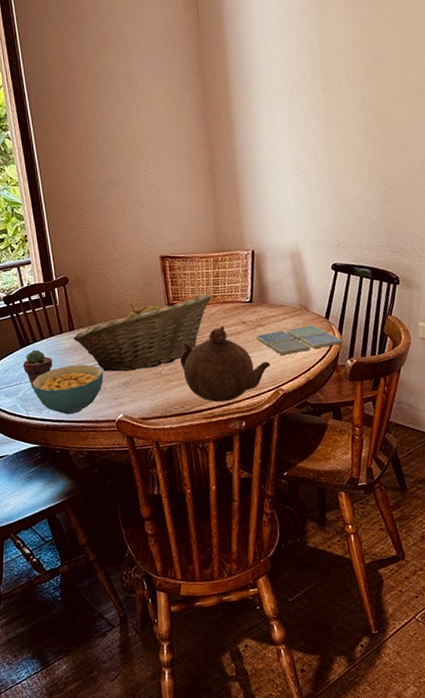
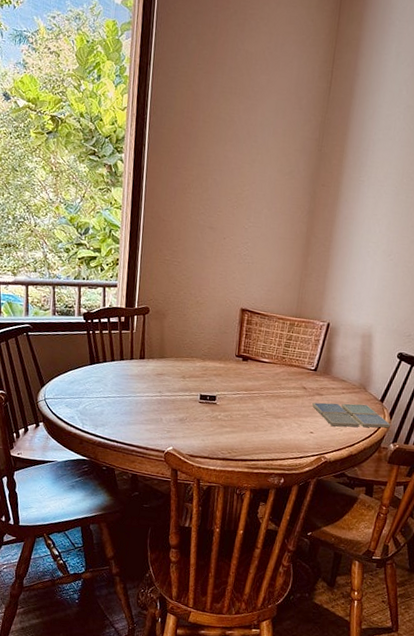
potted succulent: present [22,349,53,389] -> none [88,369,118,405]
cereal bowl: present [31,364,104,415] -> none [93,391,163,437]
fruit basket: present [73,293,211,372] -> none [141,347,280,411]
teapot: present [179,326,270,403] -> none [236,386,319,457]

